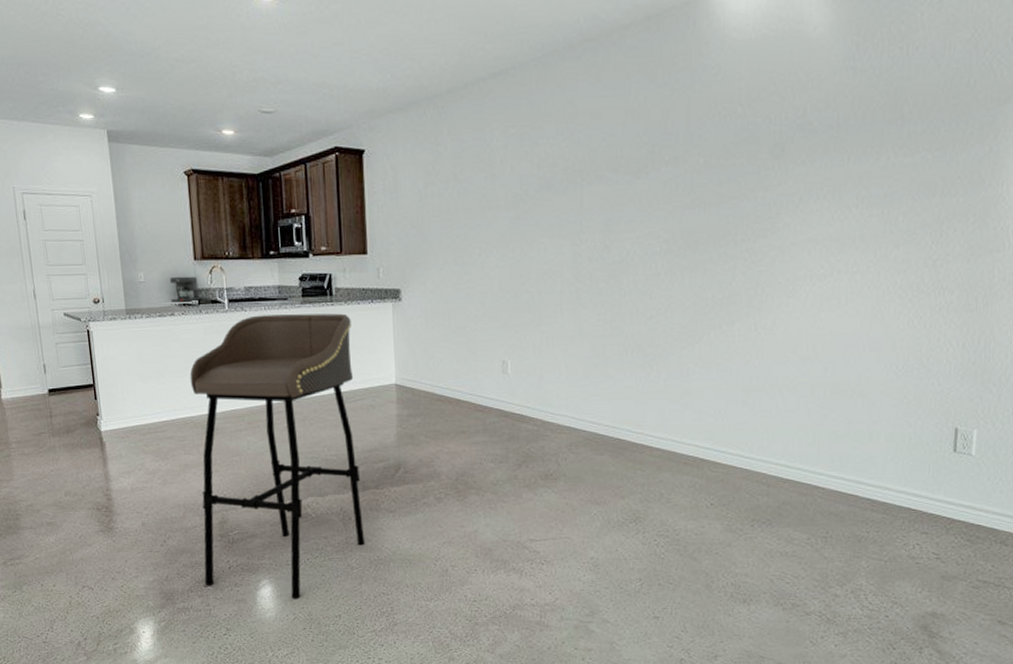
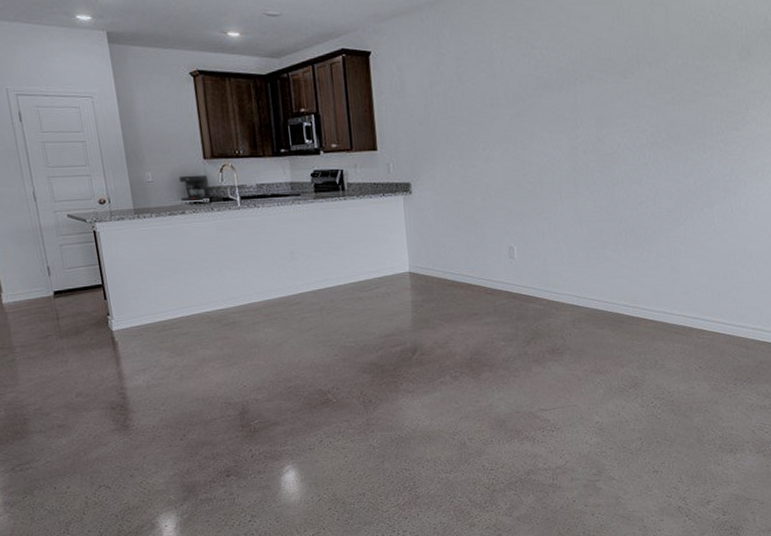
bar stool: present [190,313,366,598] -> none [203,207,386,481]

